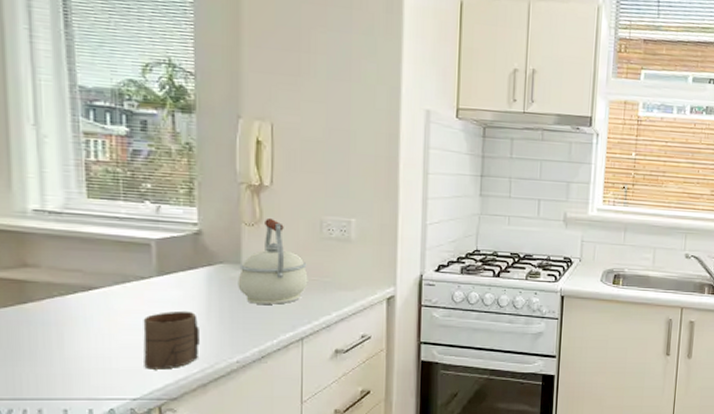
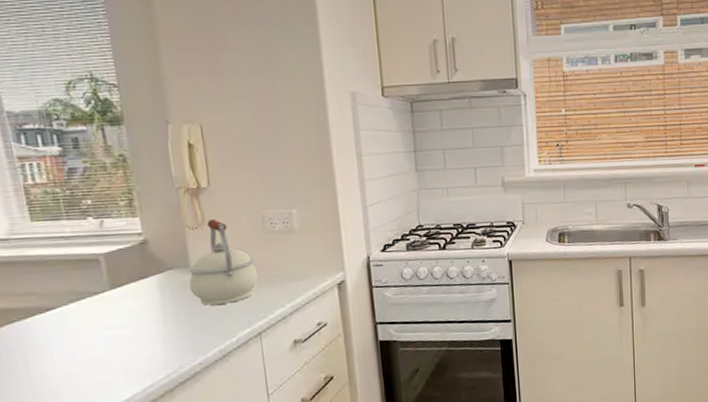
cup: present [143,310,199,370] -> none [102,320,161,382]

